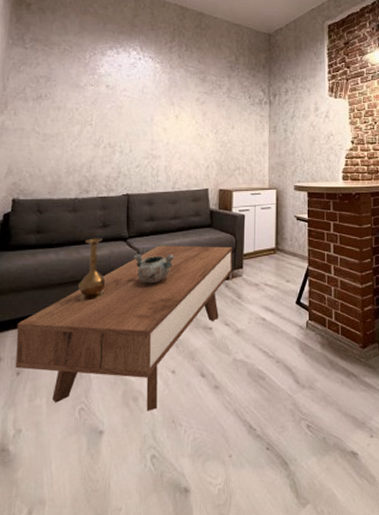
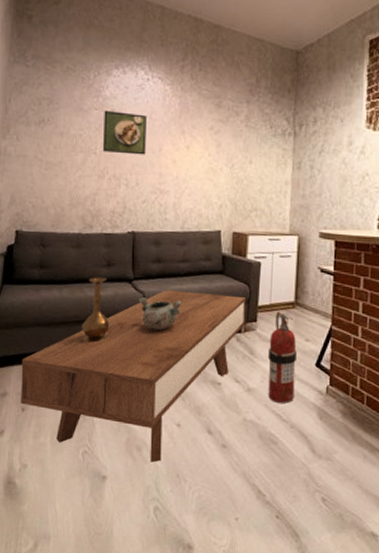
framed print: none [99,85,139,125] -> present [103,110,146,155]
fire extinguisher: none [253,257,279,341] -> present [267,311,297,404]

